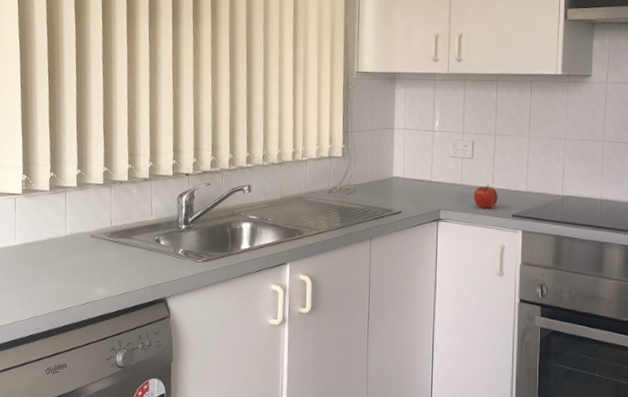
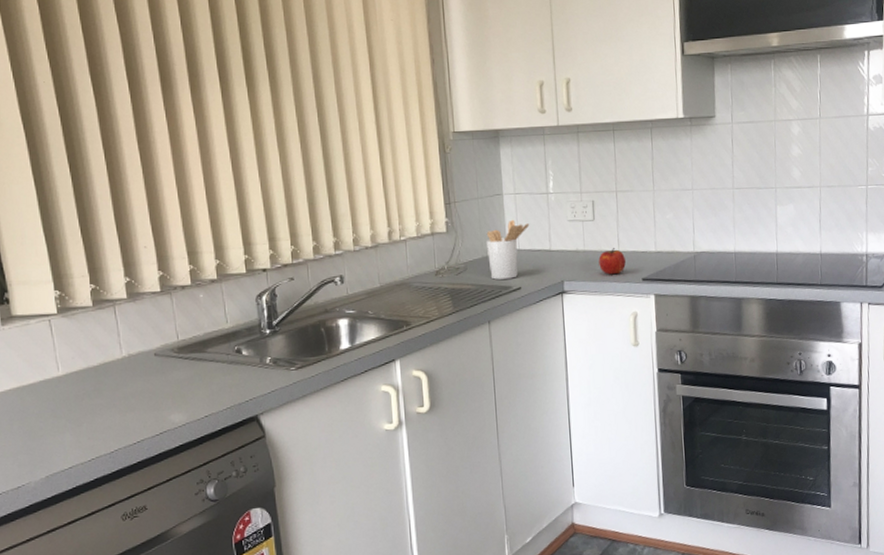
utensil holder: none [375,151,415,203] -> present [485,219,530,280]

